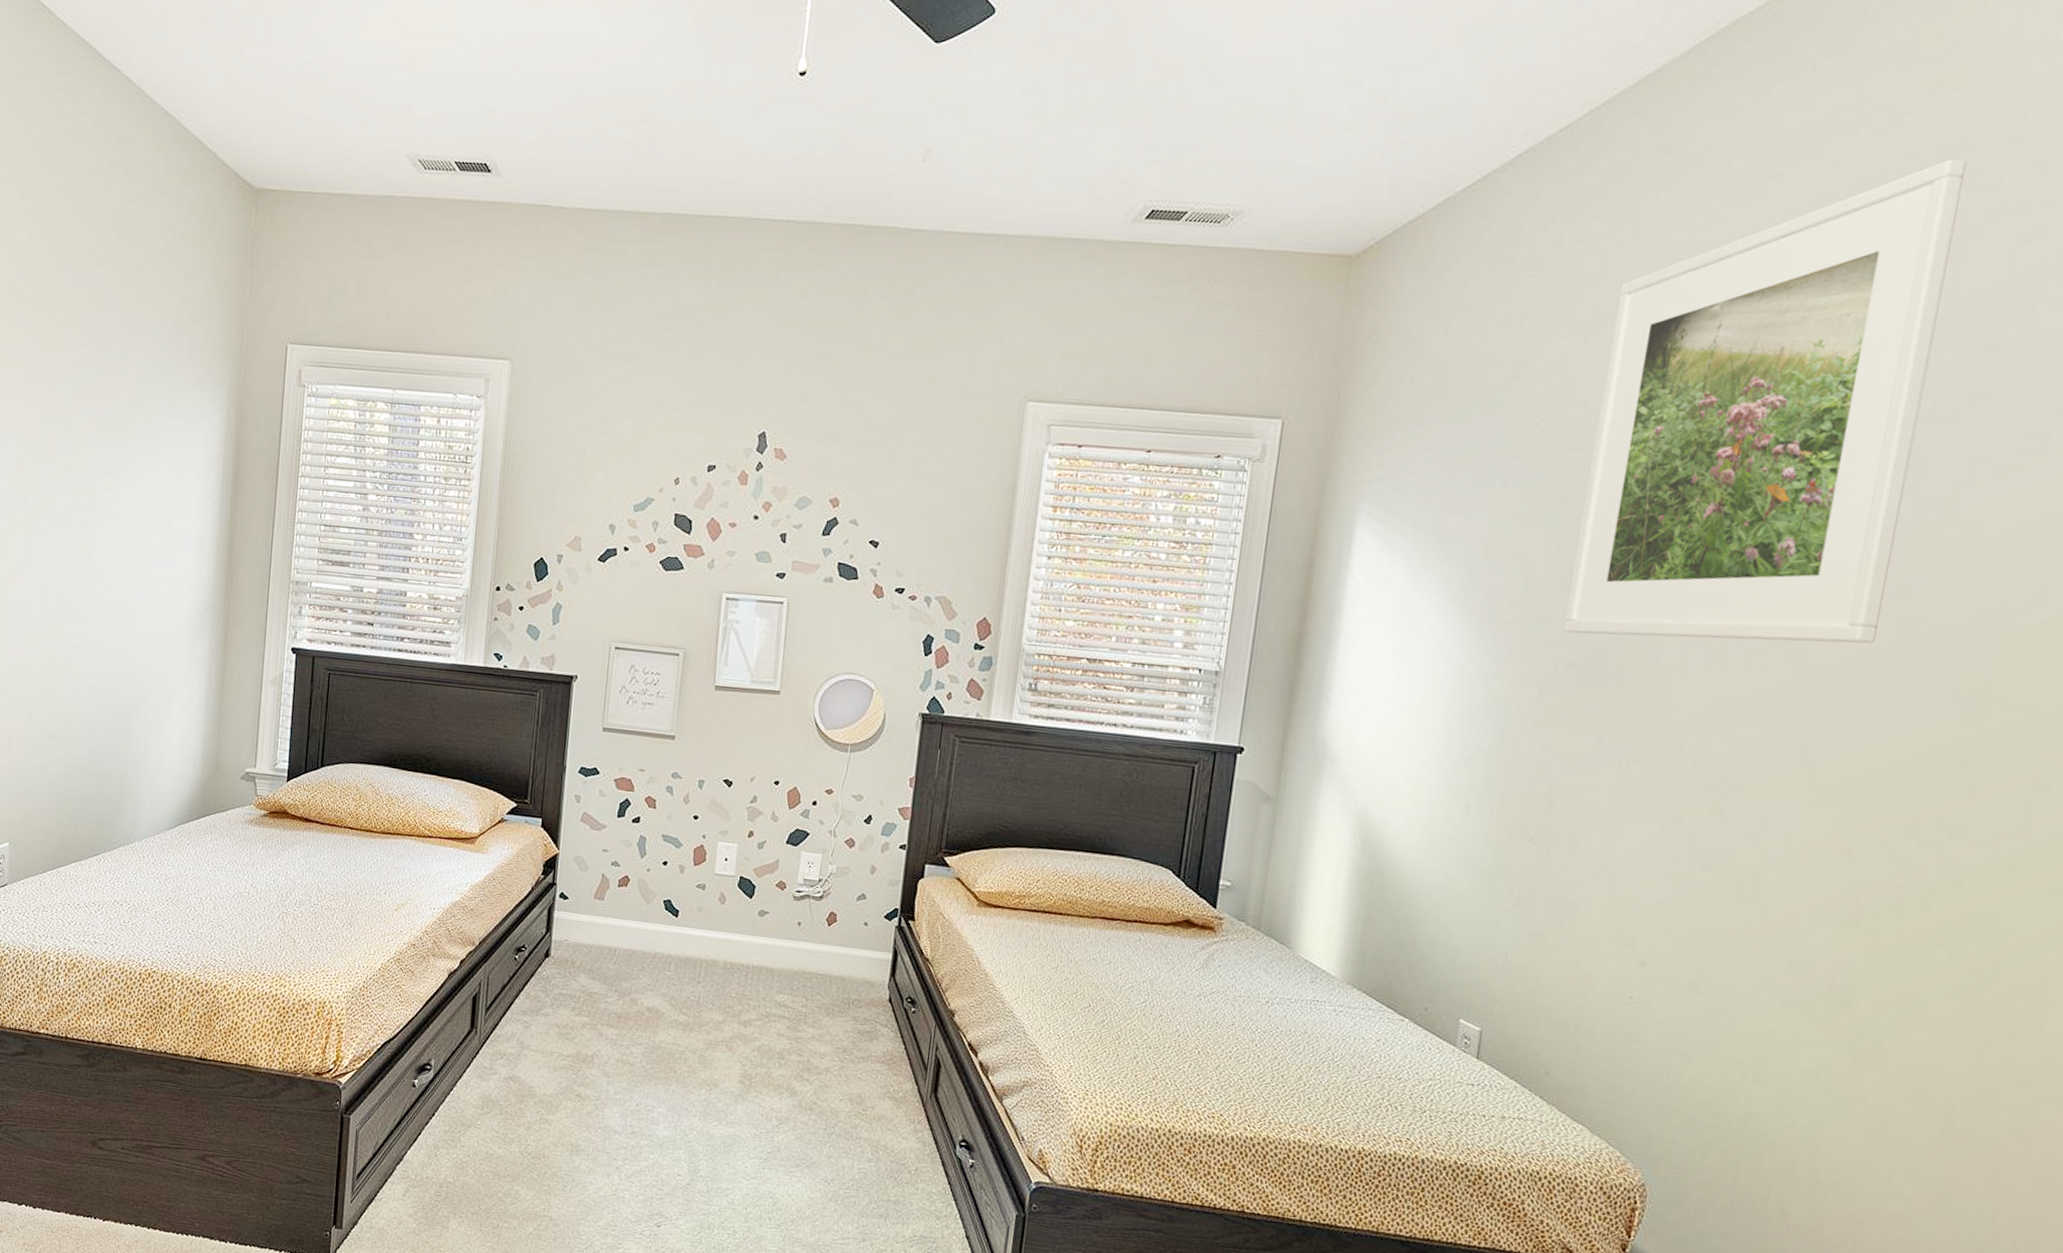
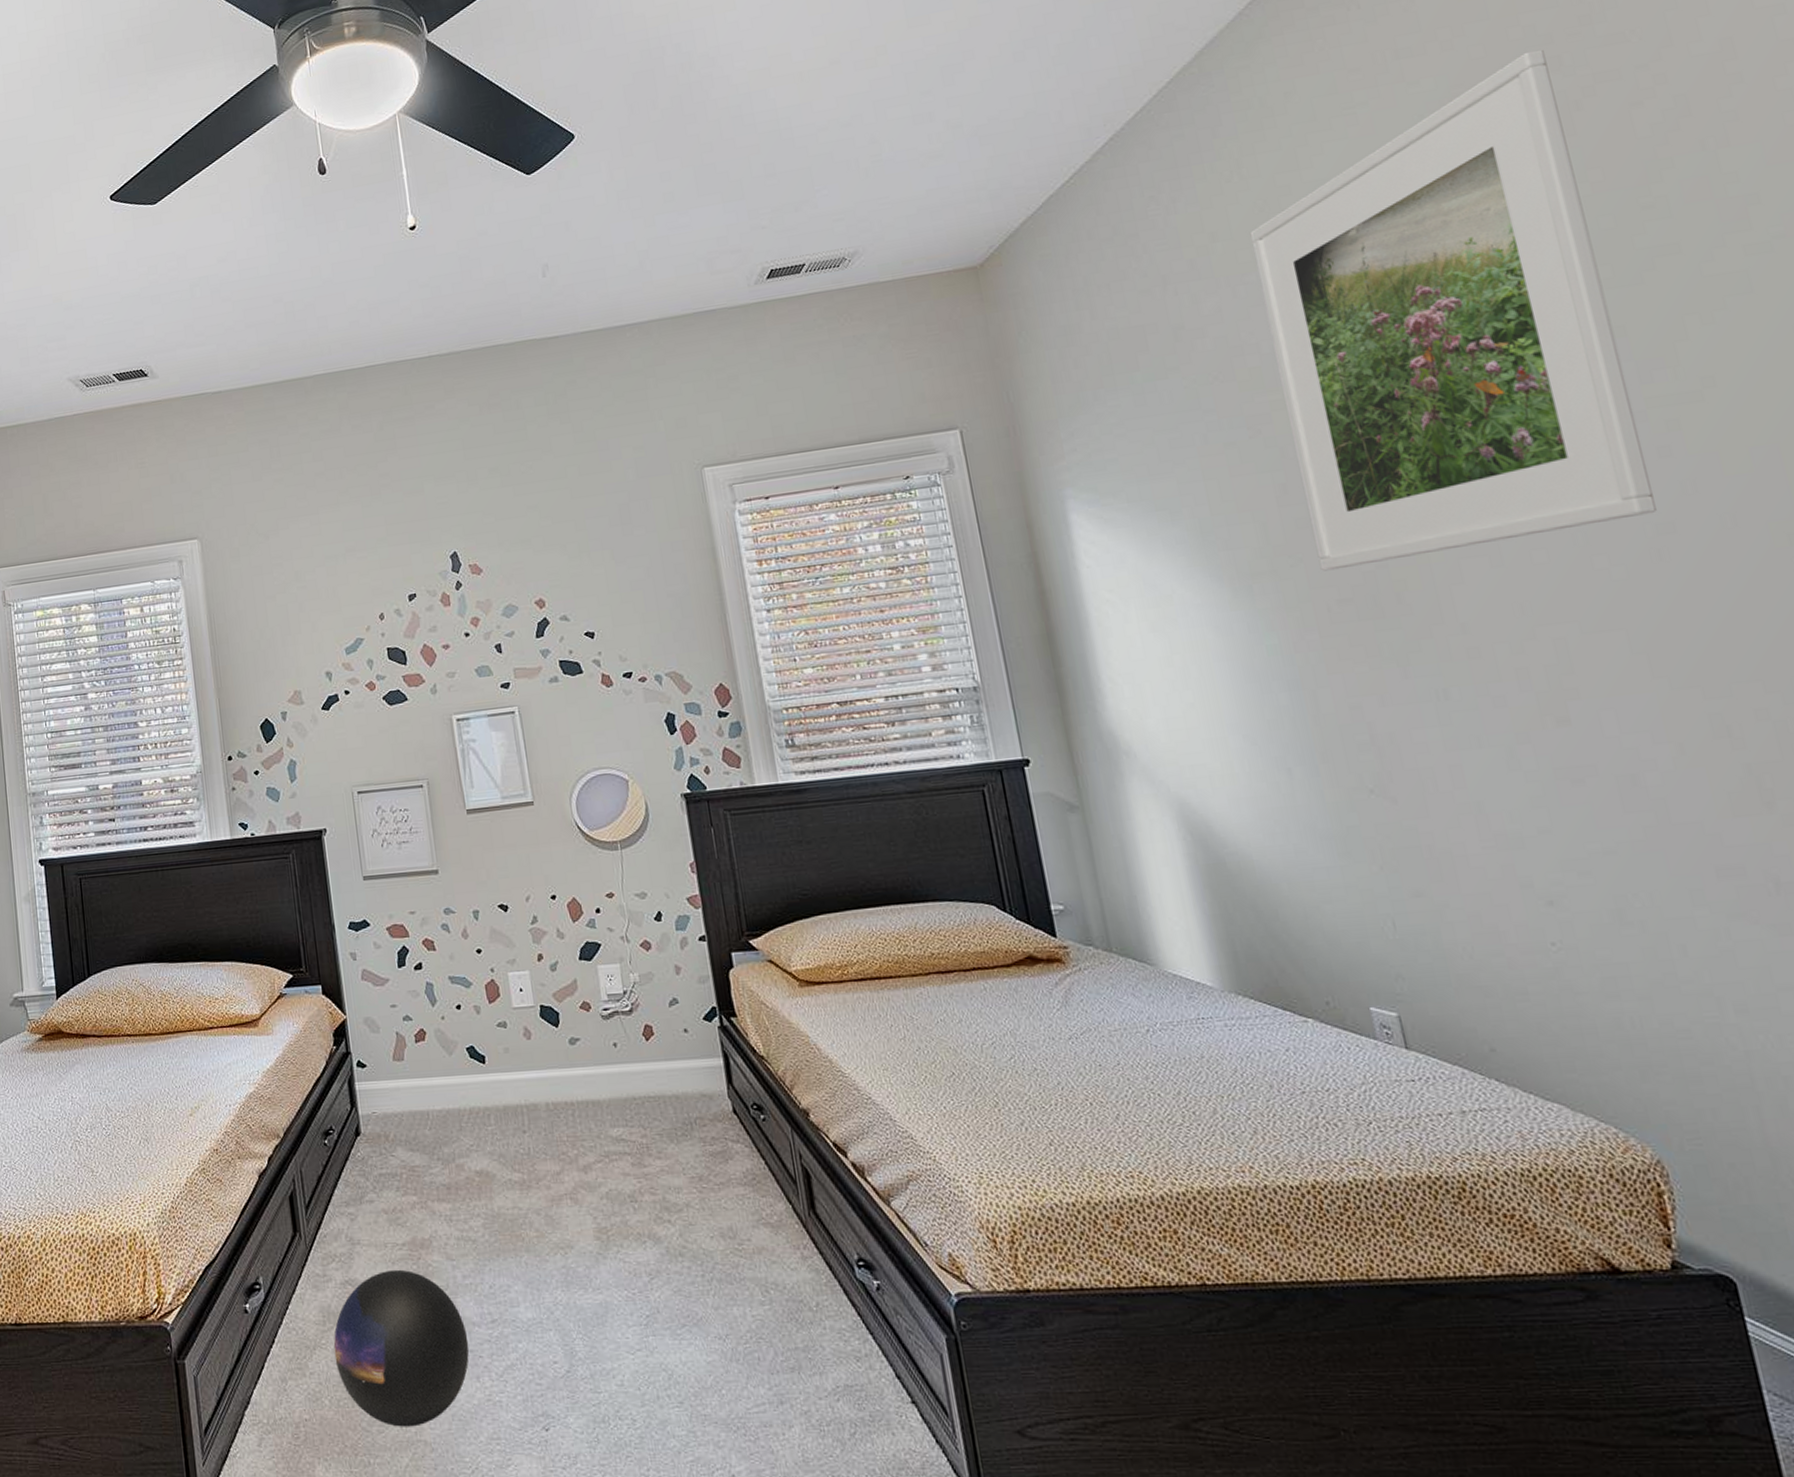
ball: none [485,1074,608,1204] -> present [333,1269,470,1427]

